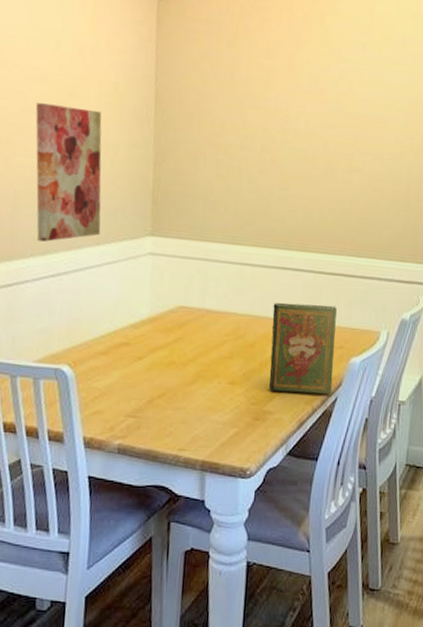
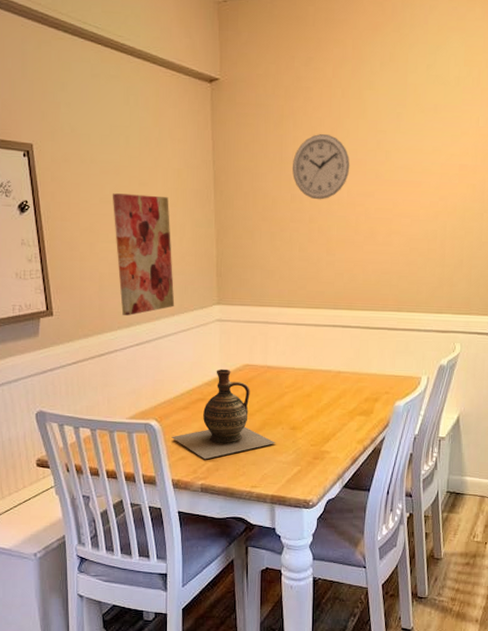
ceramic jug: none [86,309,211,415] -> present [171,368,276,460]
wall clock: none [245,57,309,129] -> present [292,134,350,200]
book: present [269,302,337,395] -> none [325,356,382,435]

